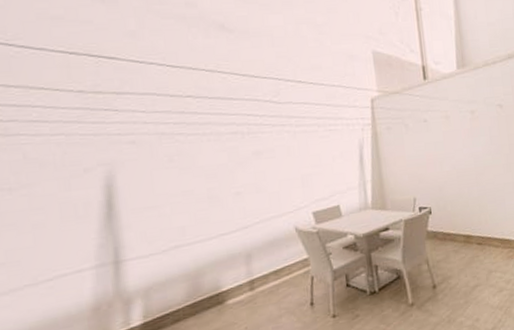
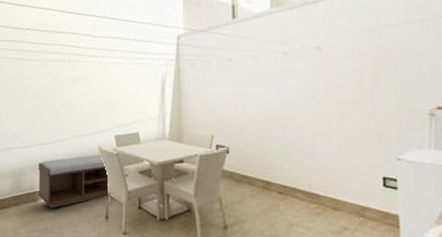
bench: none [221,235,312,308] -> present [38,154,109,209]

